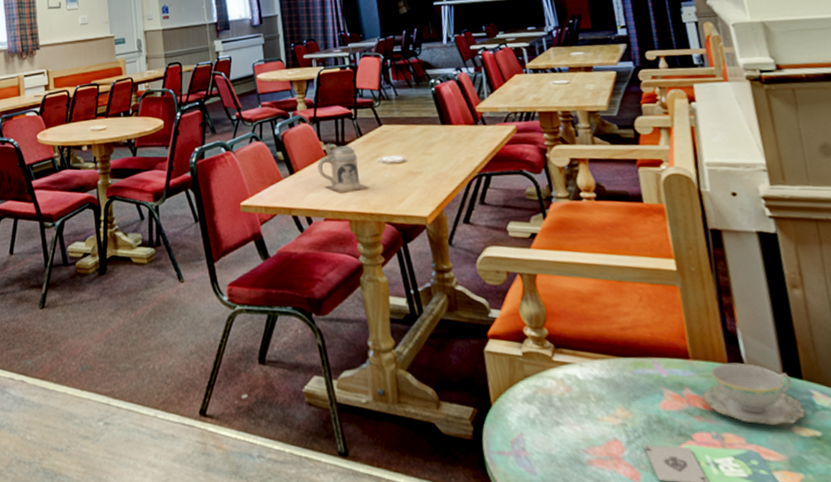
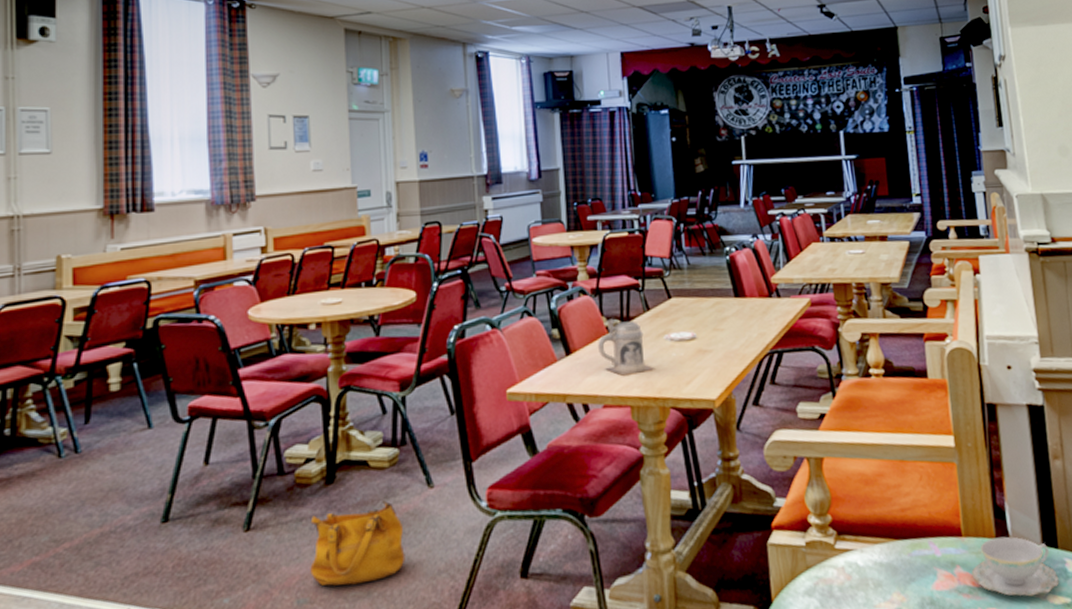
handbag: none [89,290,164,358] -> present [310,500,405,587]

